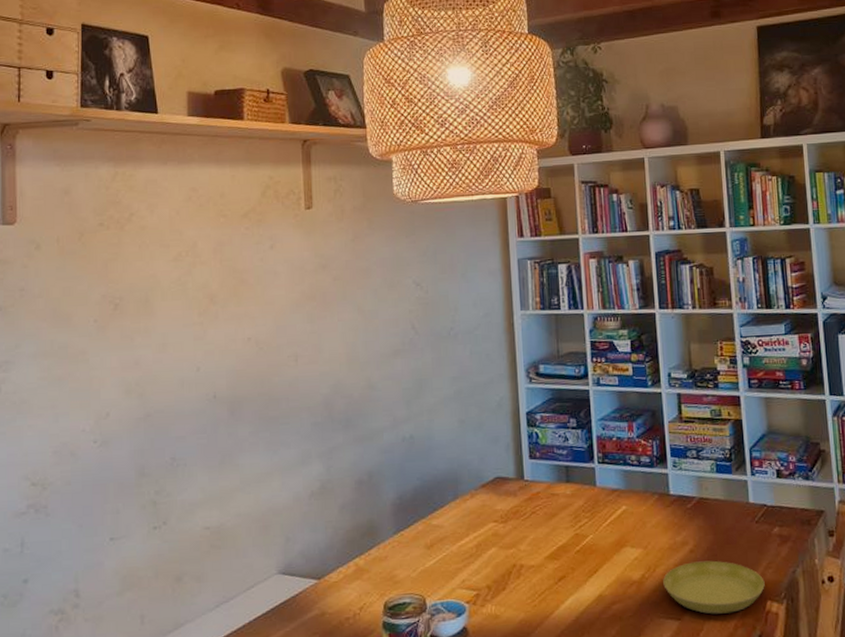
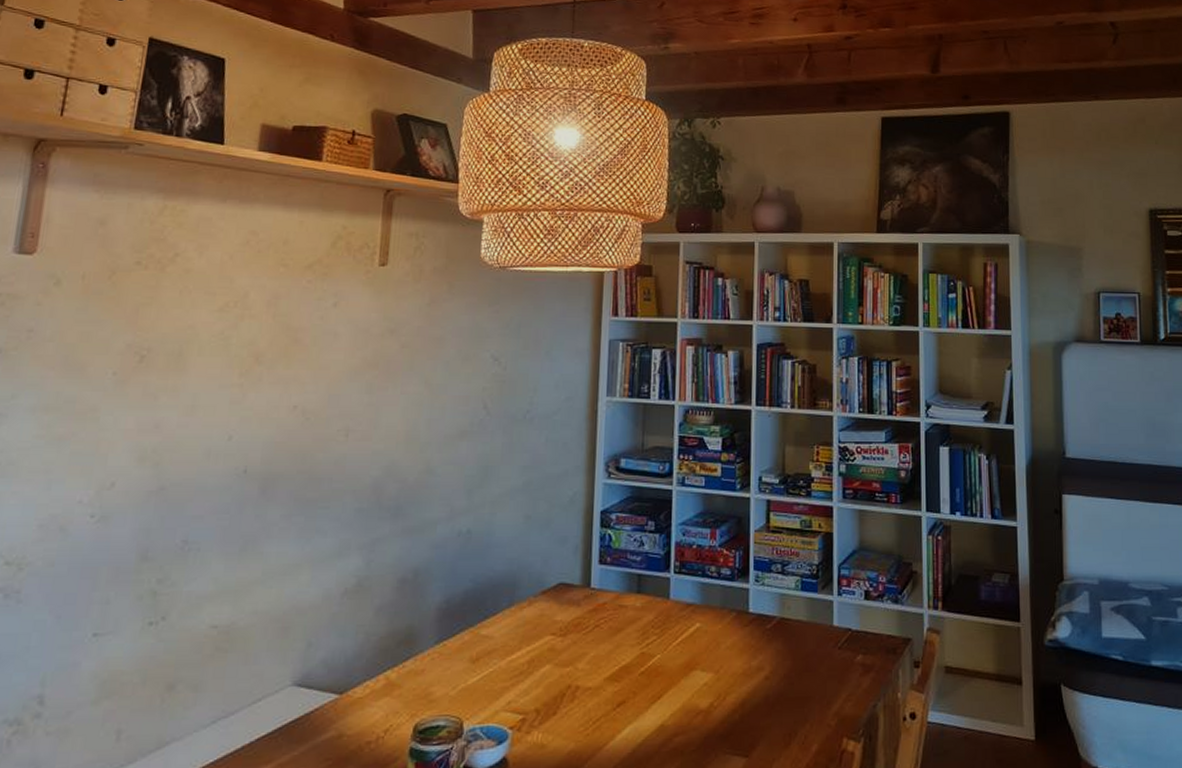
saucer: present [663,560,765,614] -> none [733,689,843,752]

